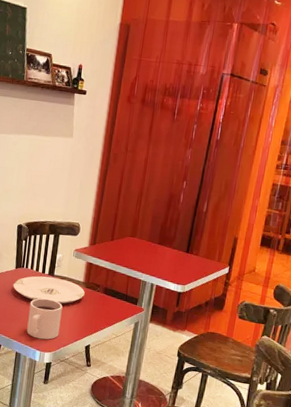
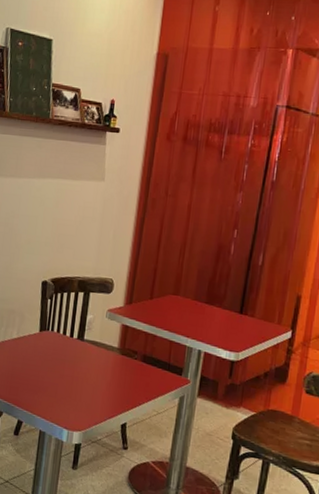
plate: present [13,276,85,304] -> none [36,340,120,374]
mug: present [27,298,63,340] -> none [52,366,94,417]

